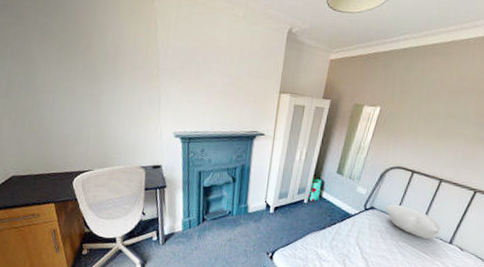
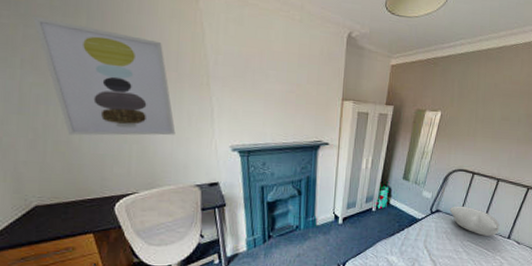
wall art: none [22,16,128,121] -> present [33,15,176,136]

